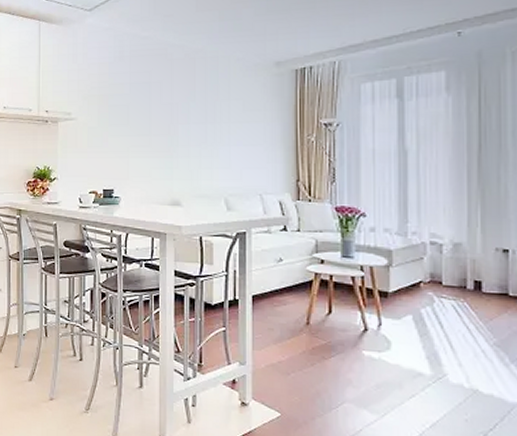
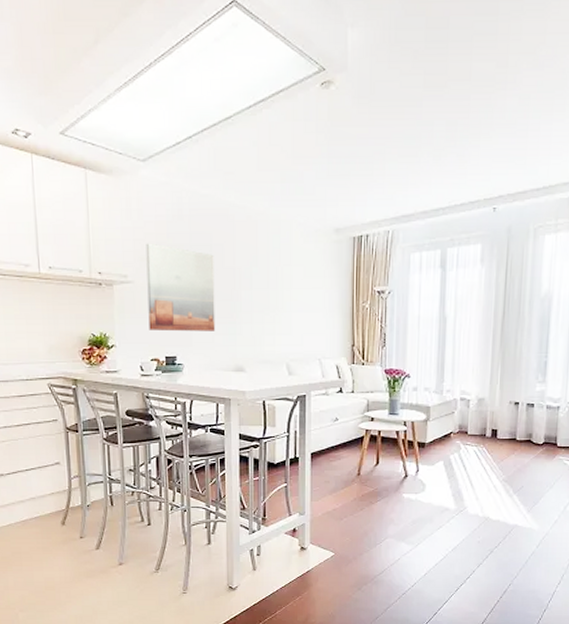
wall art: none [89,83,152,165] -> present [146,243,216,332]

